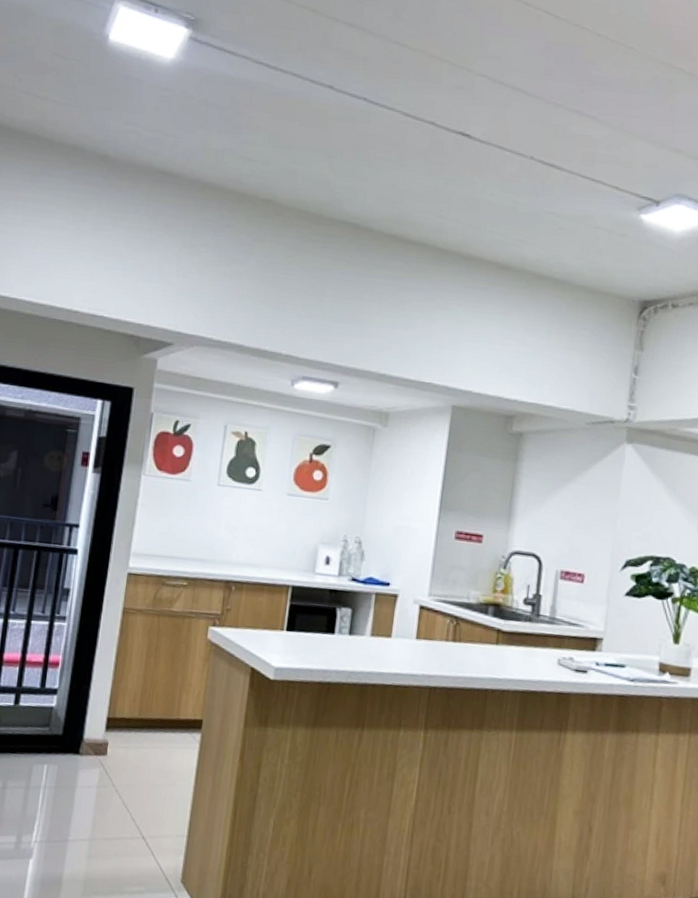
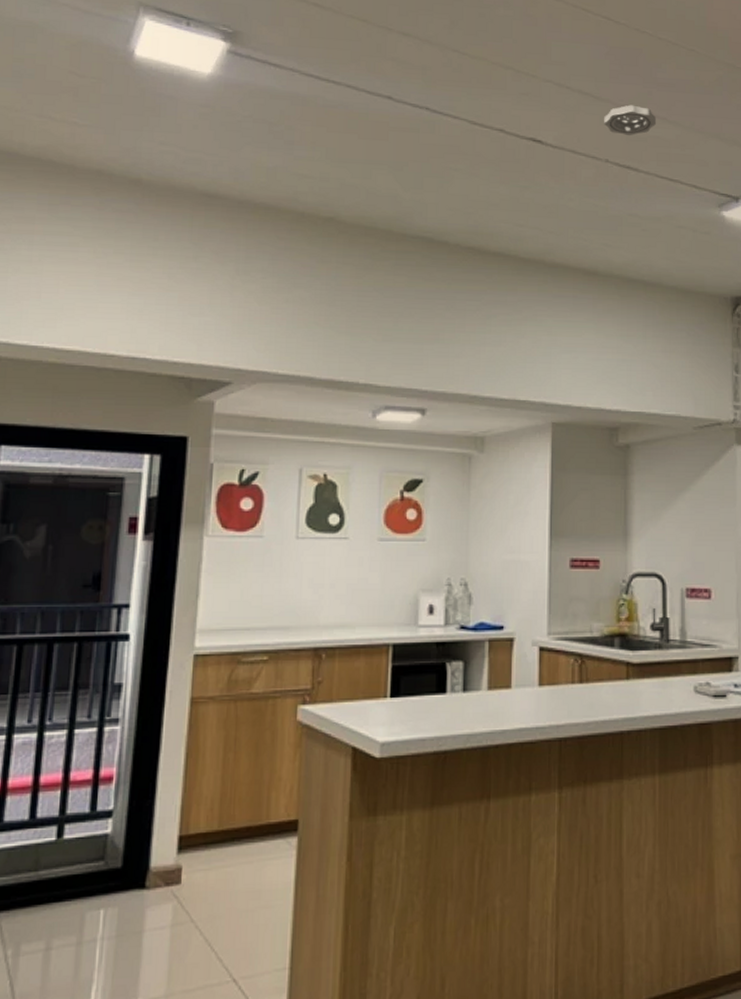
smoke detector: none [533,102,586,134] -> present [604,105,657,135]

